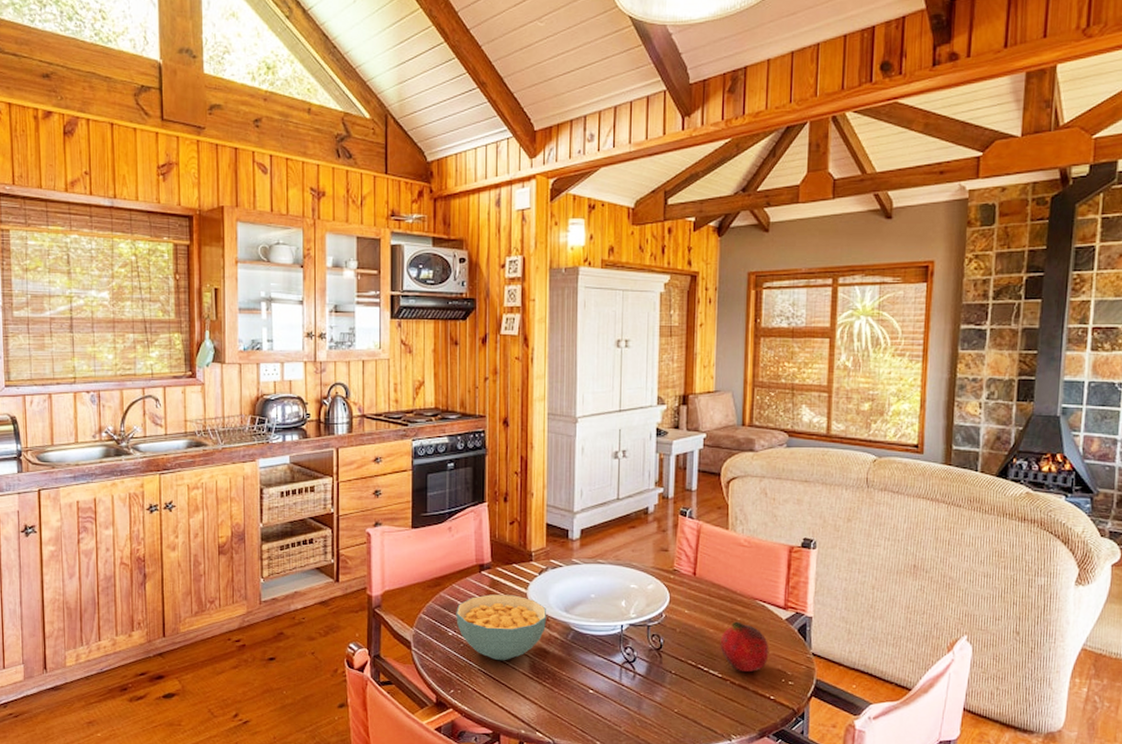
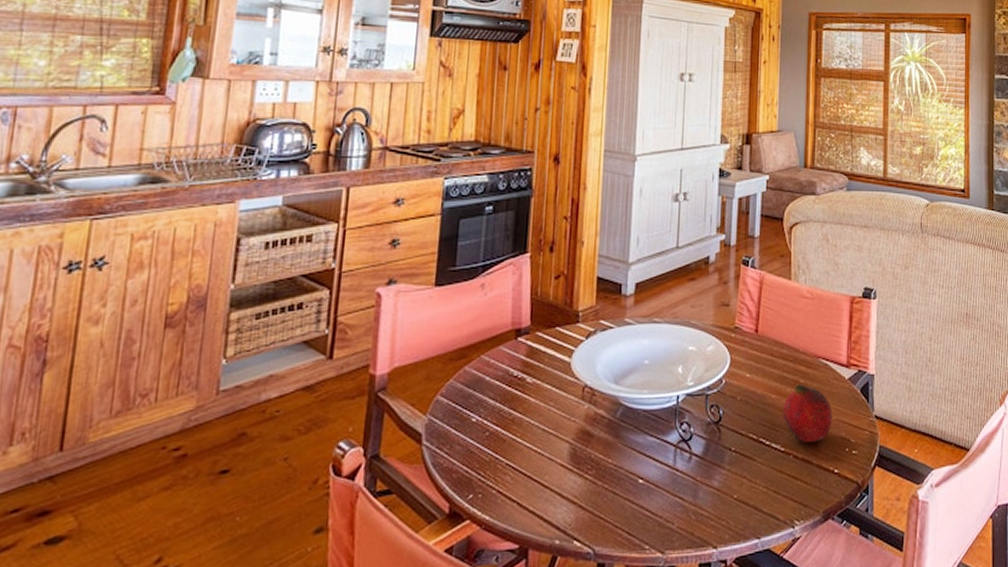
cereal bowl: present [456,594,547,661] -> none [482,365,593,451]

